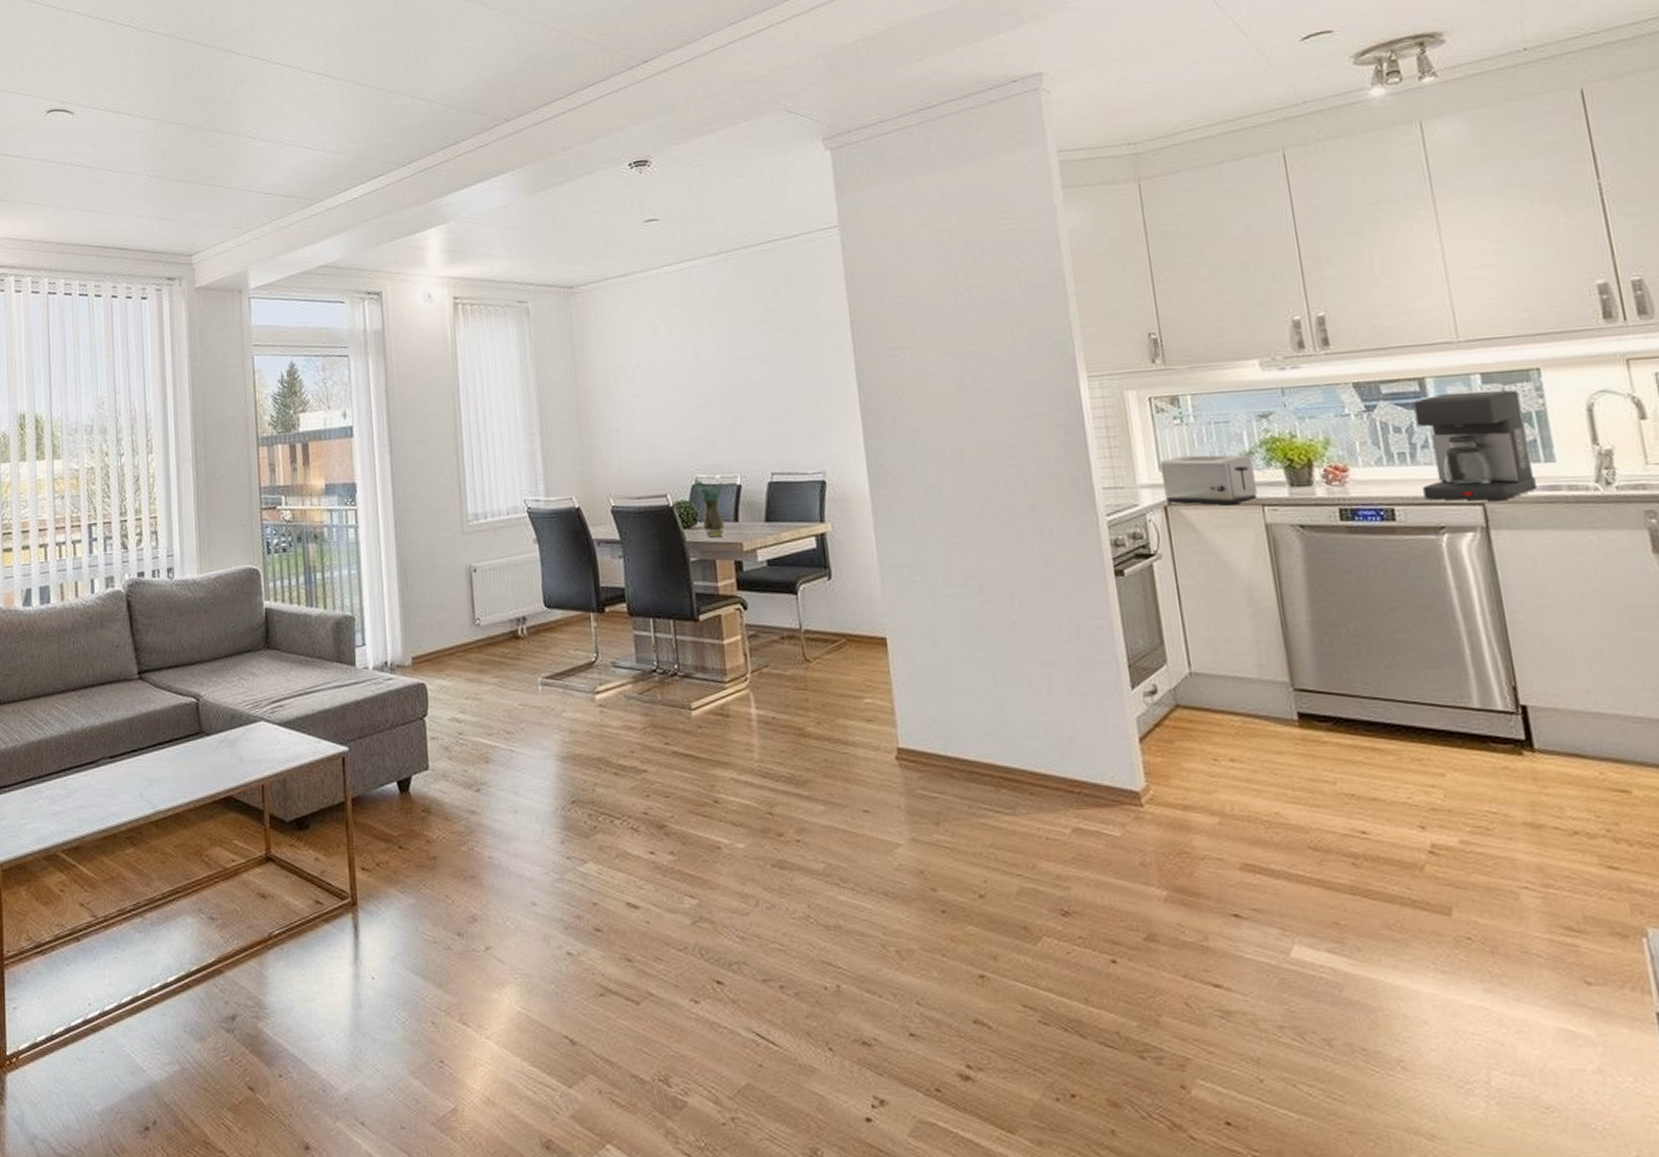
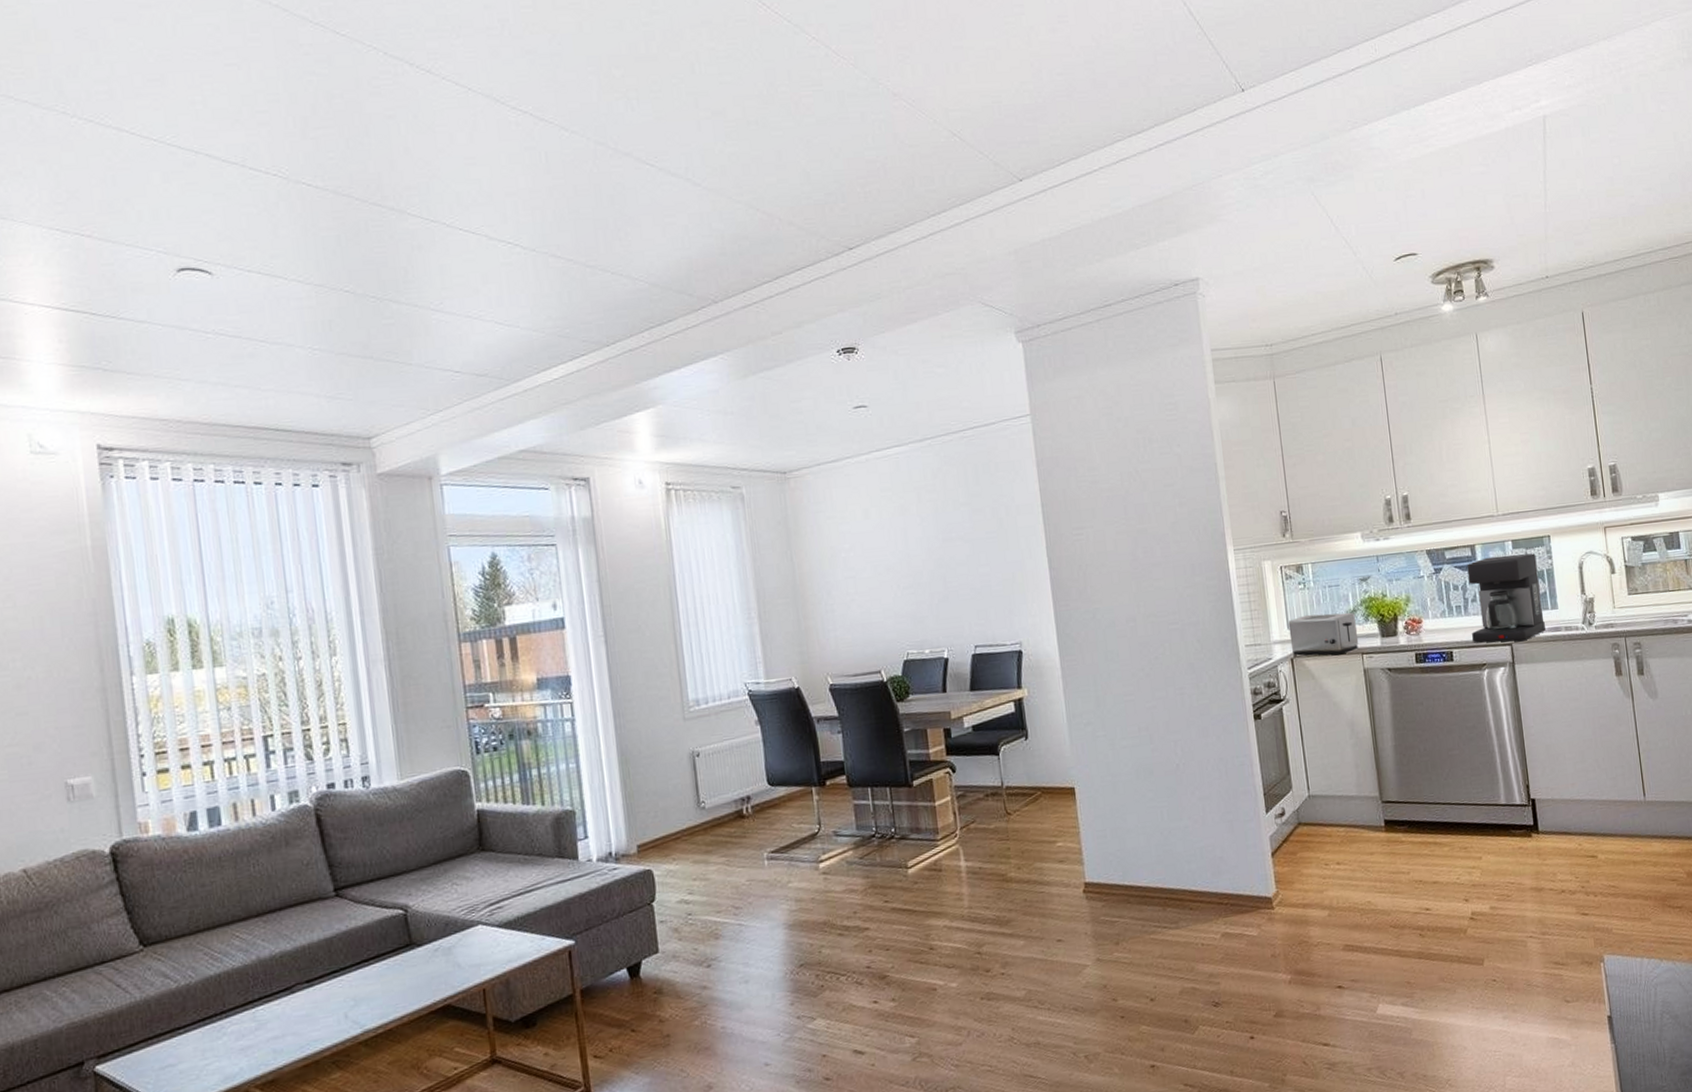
vase: present [693,478,725,538] -> none [904,653,935,709]

